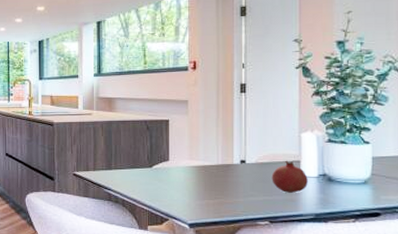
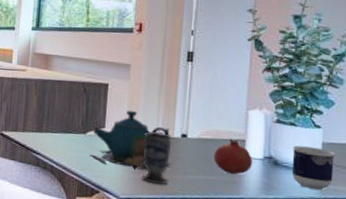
teapot: none [157,142,234,197] -> present [90,110,172,170]
cup: none [206,160,231,209] -> present [141,131,171,185]
cup: none [345,162,386,200] -> present [291,145,336,190]

